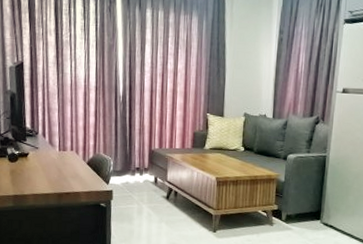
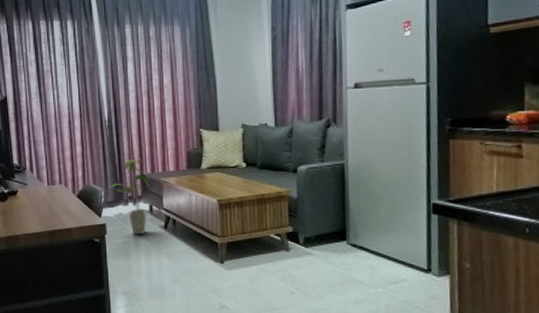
house plant: none [120,134,158,203] -> present [111,158,151,235]

